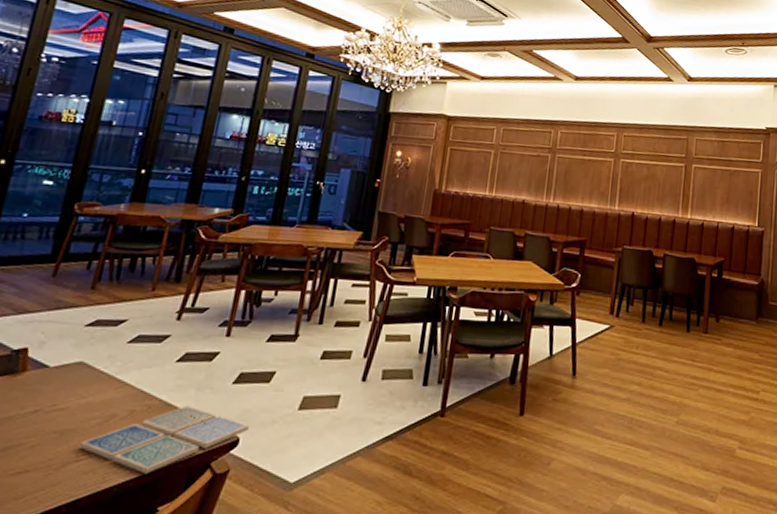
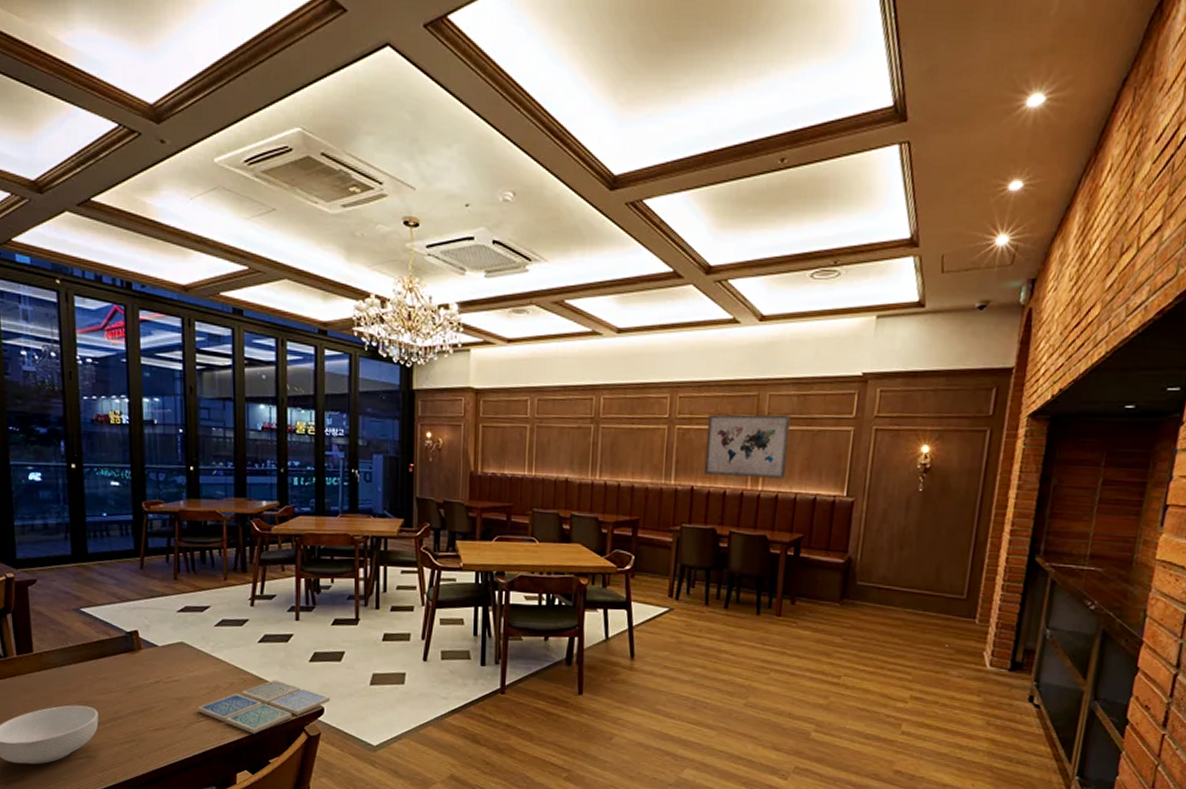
wall art: none [643,152,713,210] -> present [704,414,791,479]

